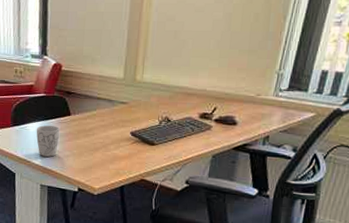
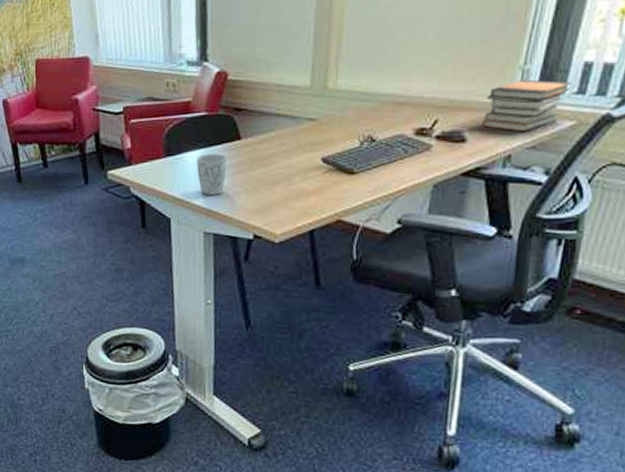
book stack: none [248,80,312,120] -> present [482,79,571,133]

